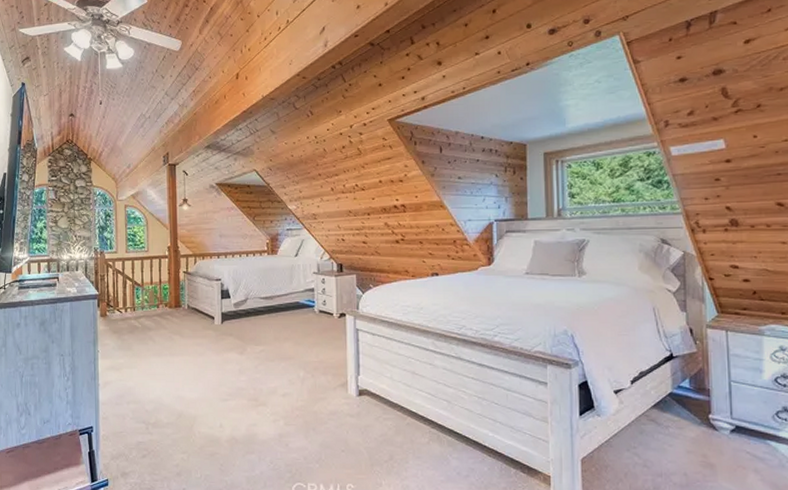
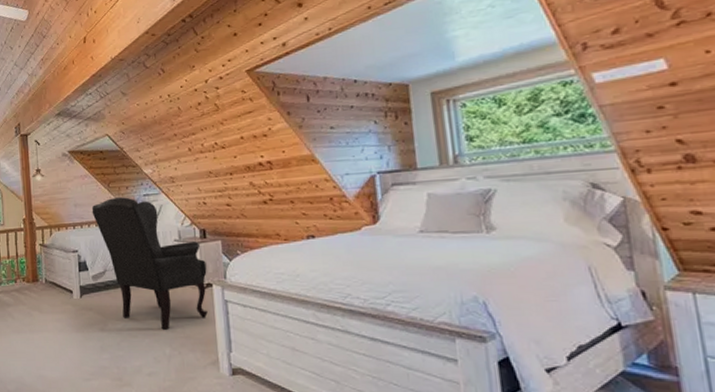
chair: none [236,230,342,355] -> present [91,197,208,330]

